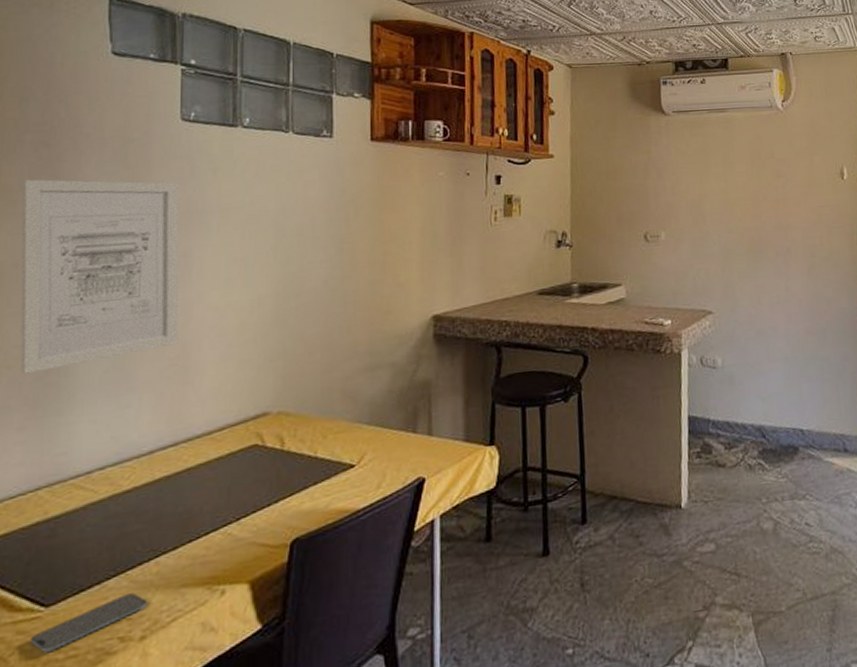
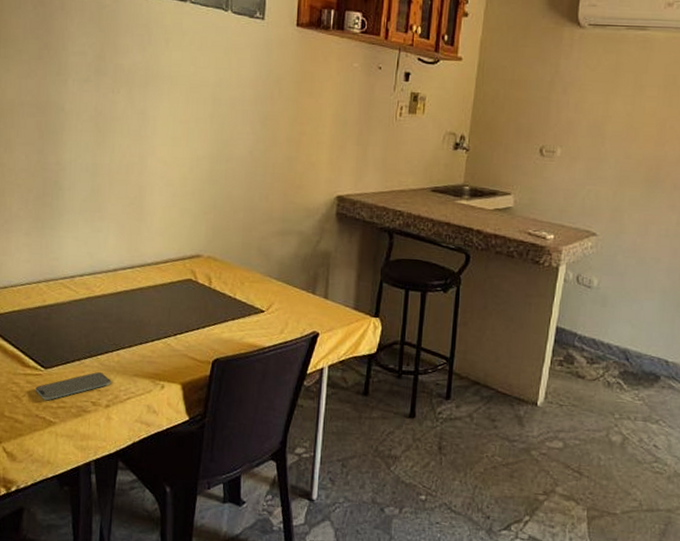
wall art: present [20,179,179,374] -> none [25,32,139,193]

